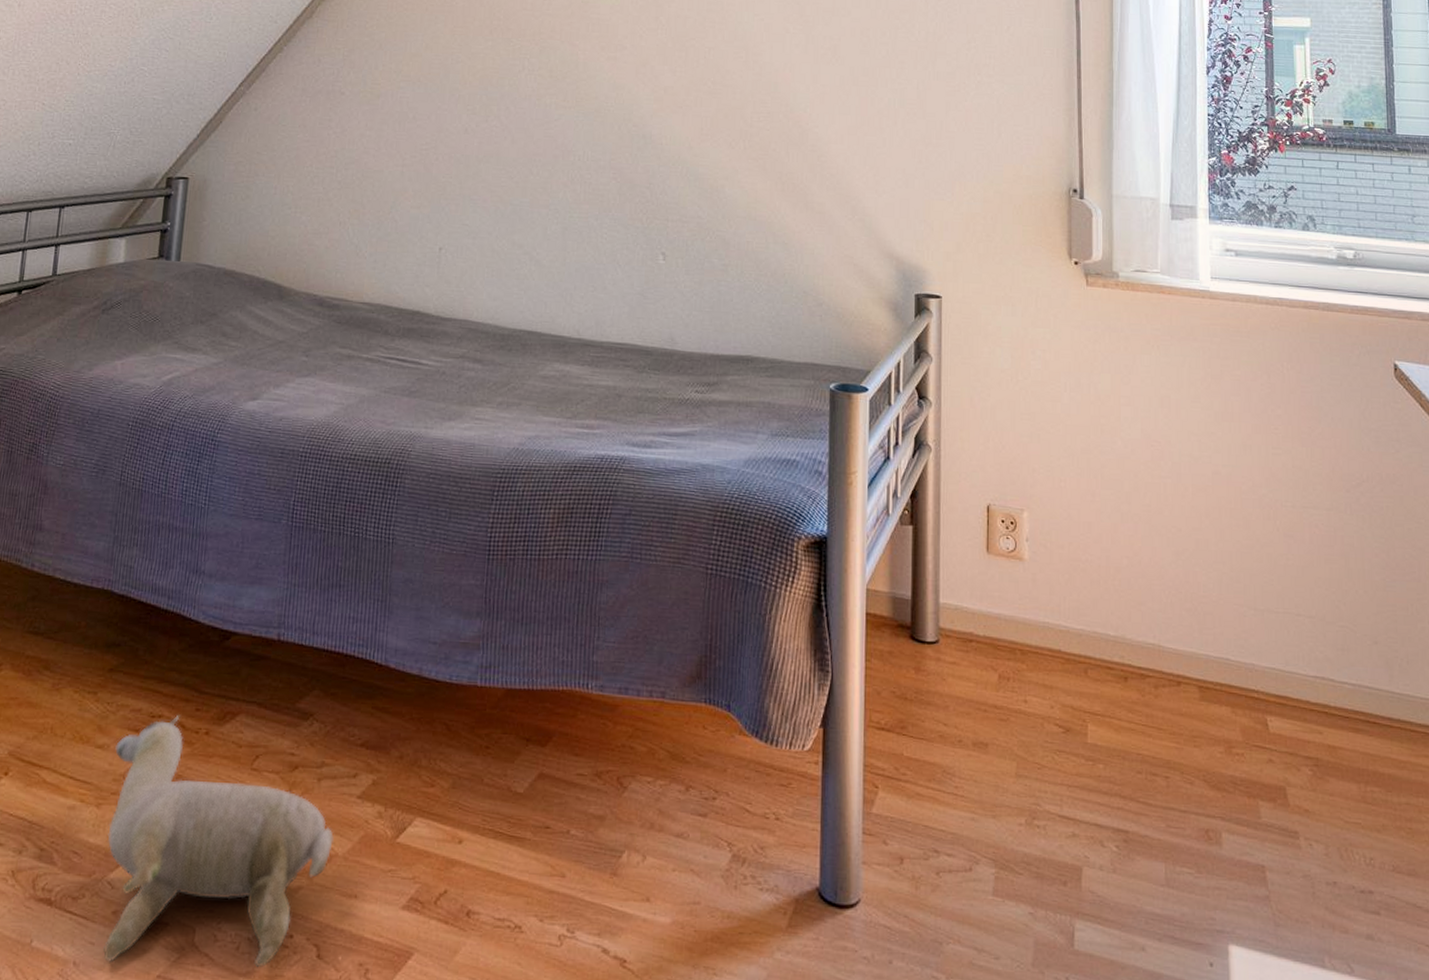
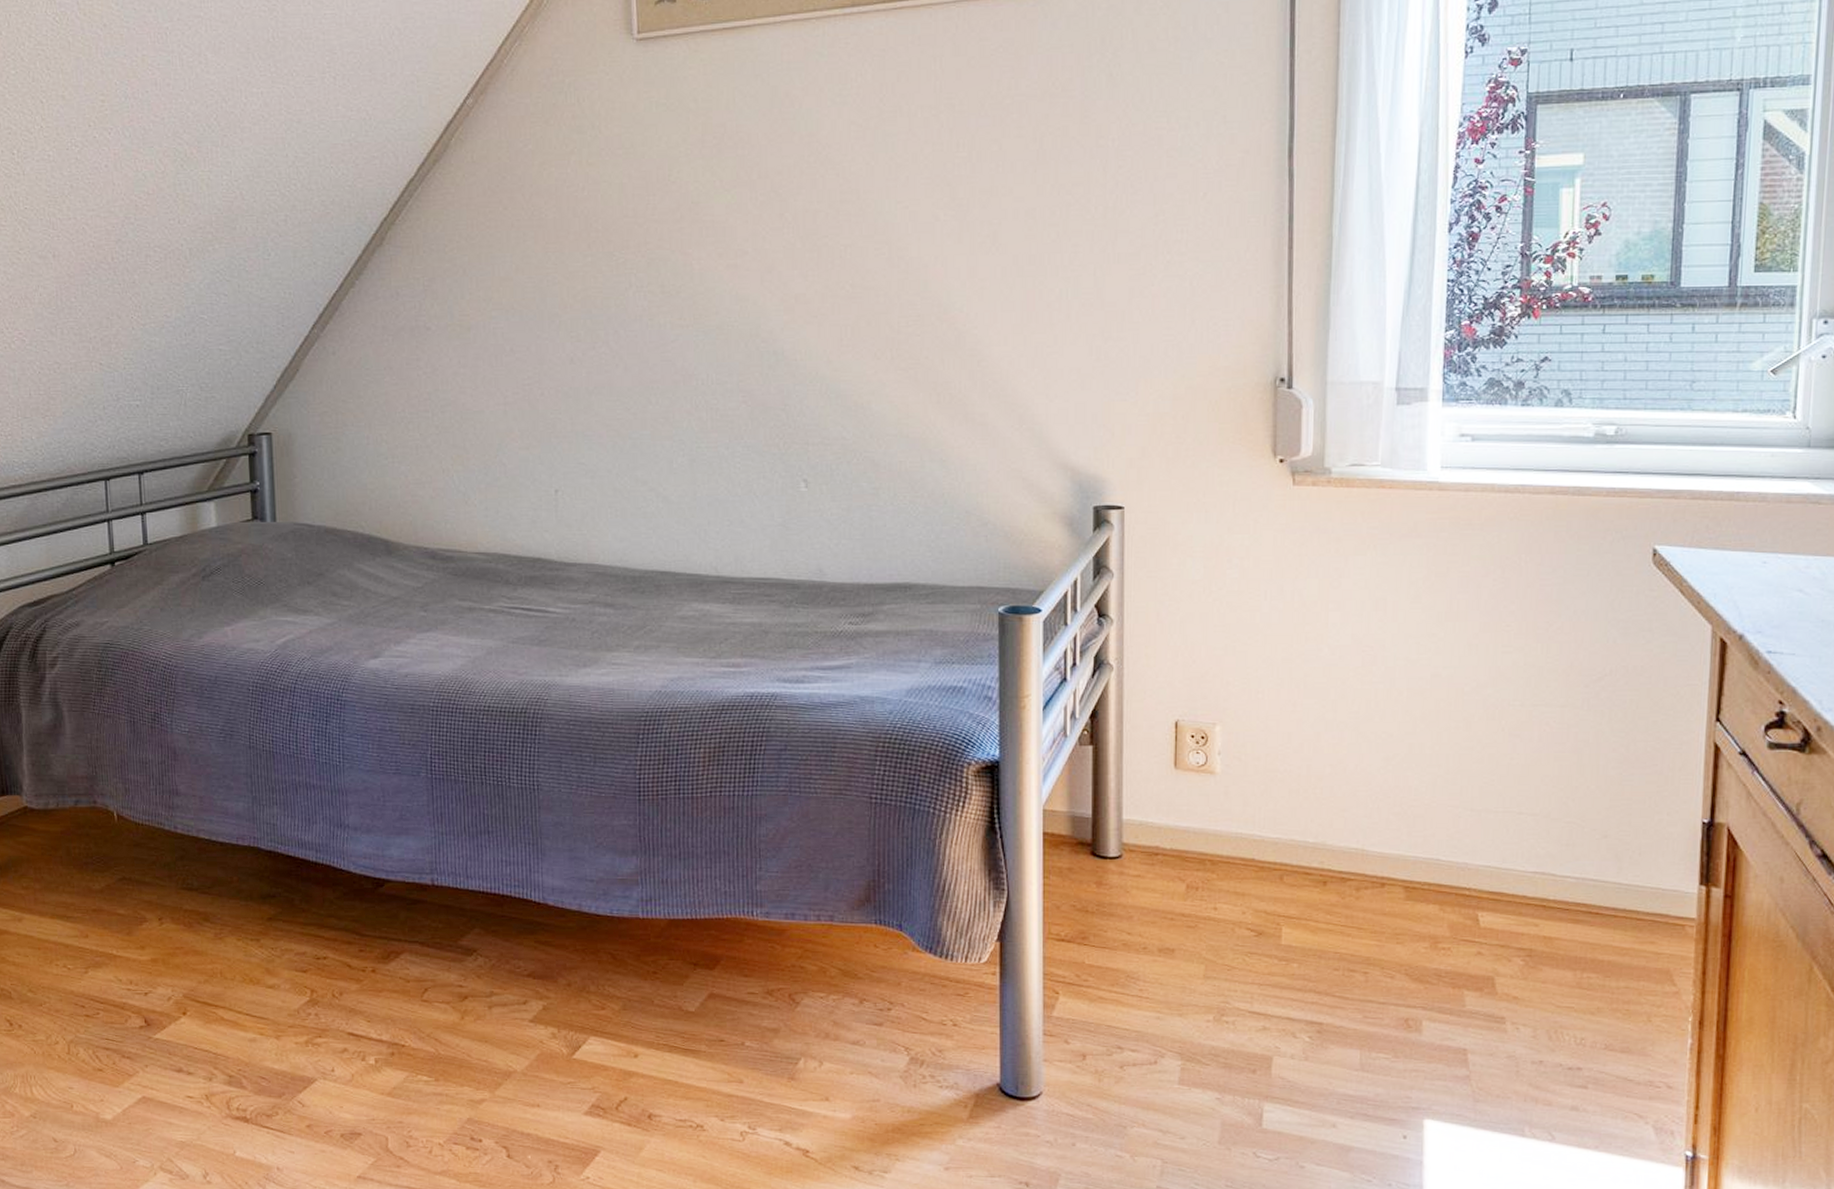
plush toy: present [103,714,334,968] -> none [286,955,511,1168]

